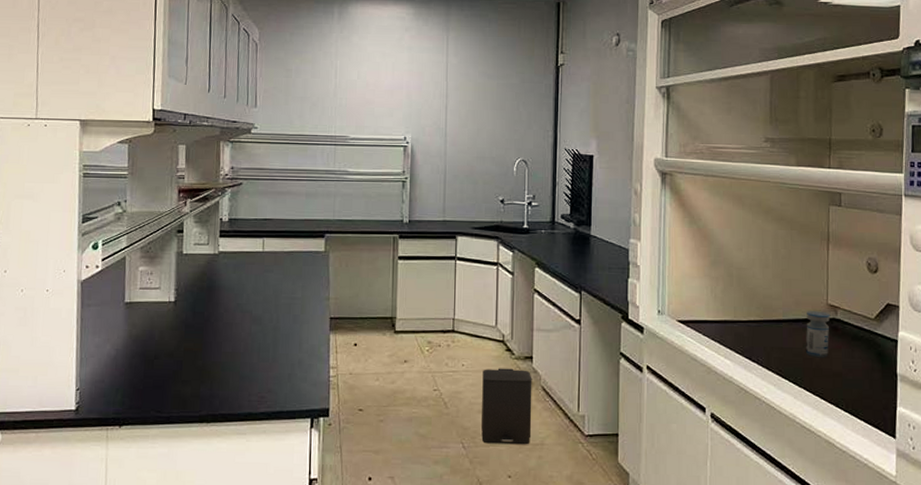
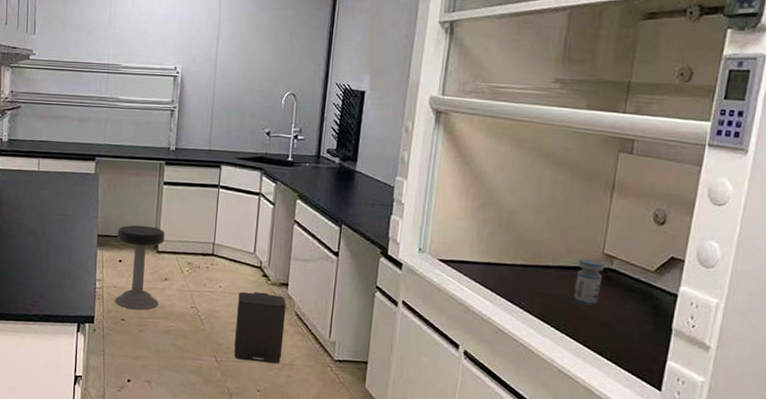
stool: none [350,304,402,398] -> present [115,225,165,310]

